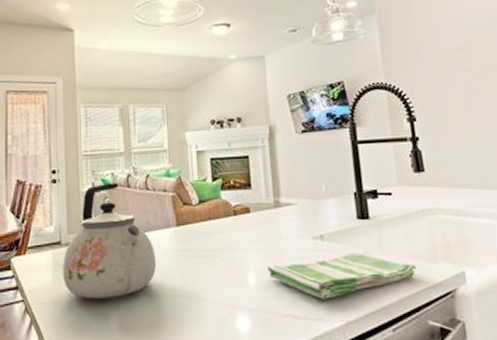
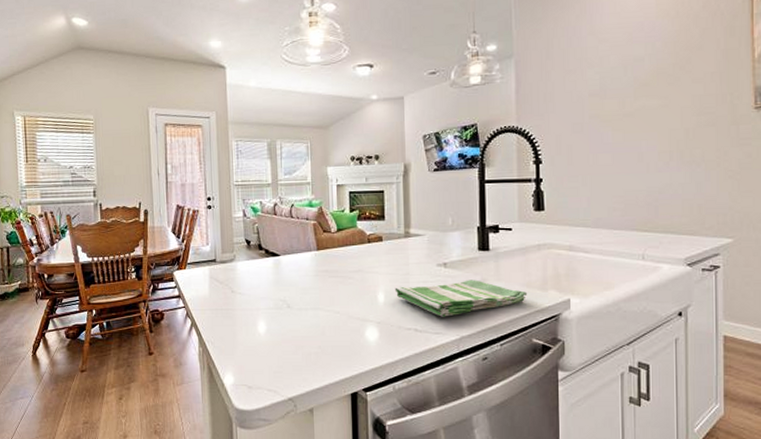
kettle: present [63,182,157,299] -> none [218,210,299,308]

